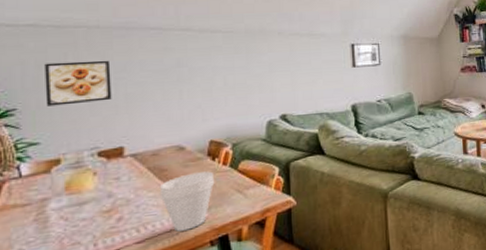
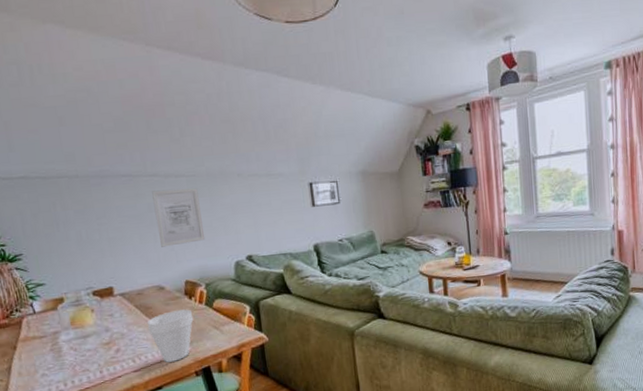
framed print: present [44,60,112,106] -> none [38,207,97,251]
wall art: none [183,44,237,104] -> present [152,188,206,247]

